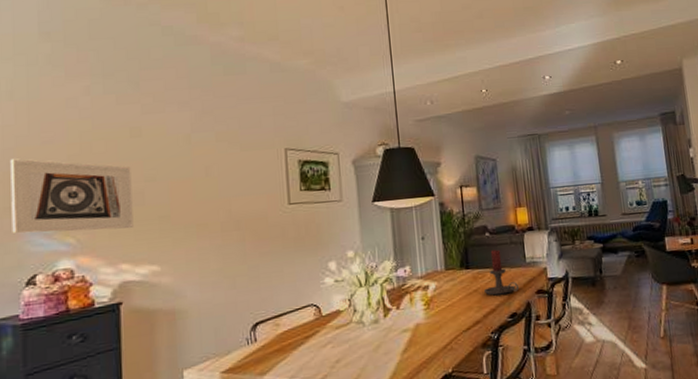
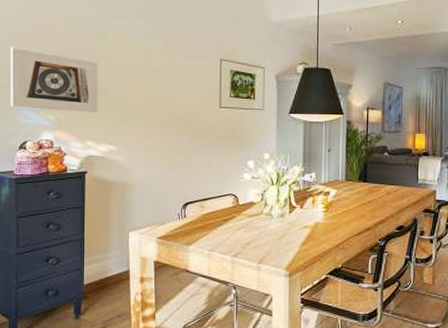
candle holder: present [484,249,520,296] -> none [378,169,409,209]

